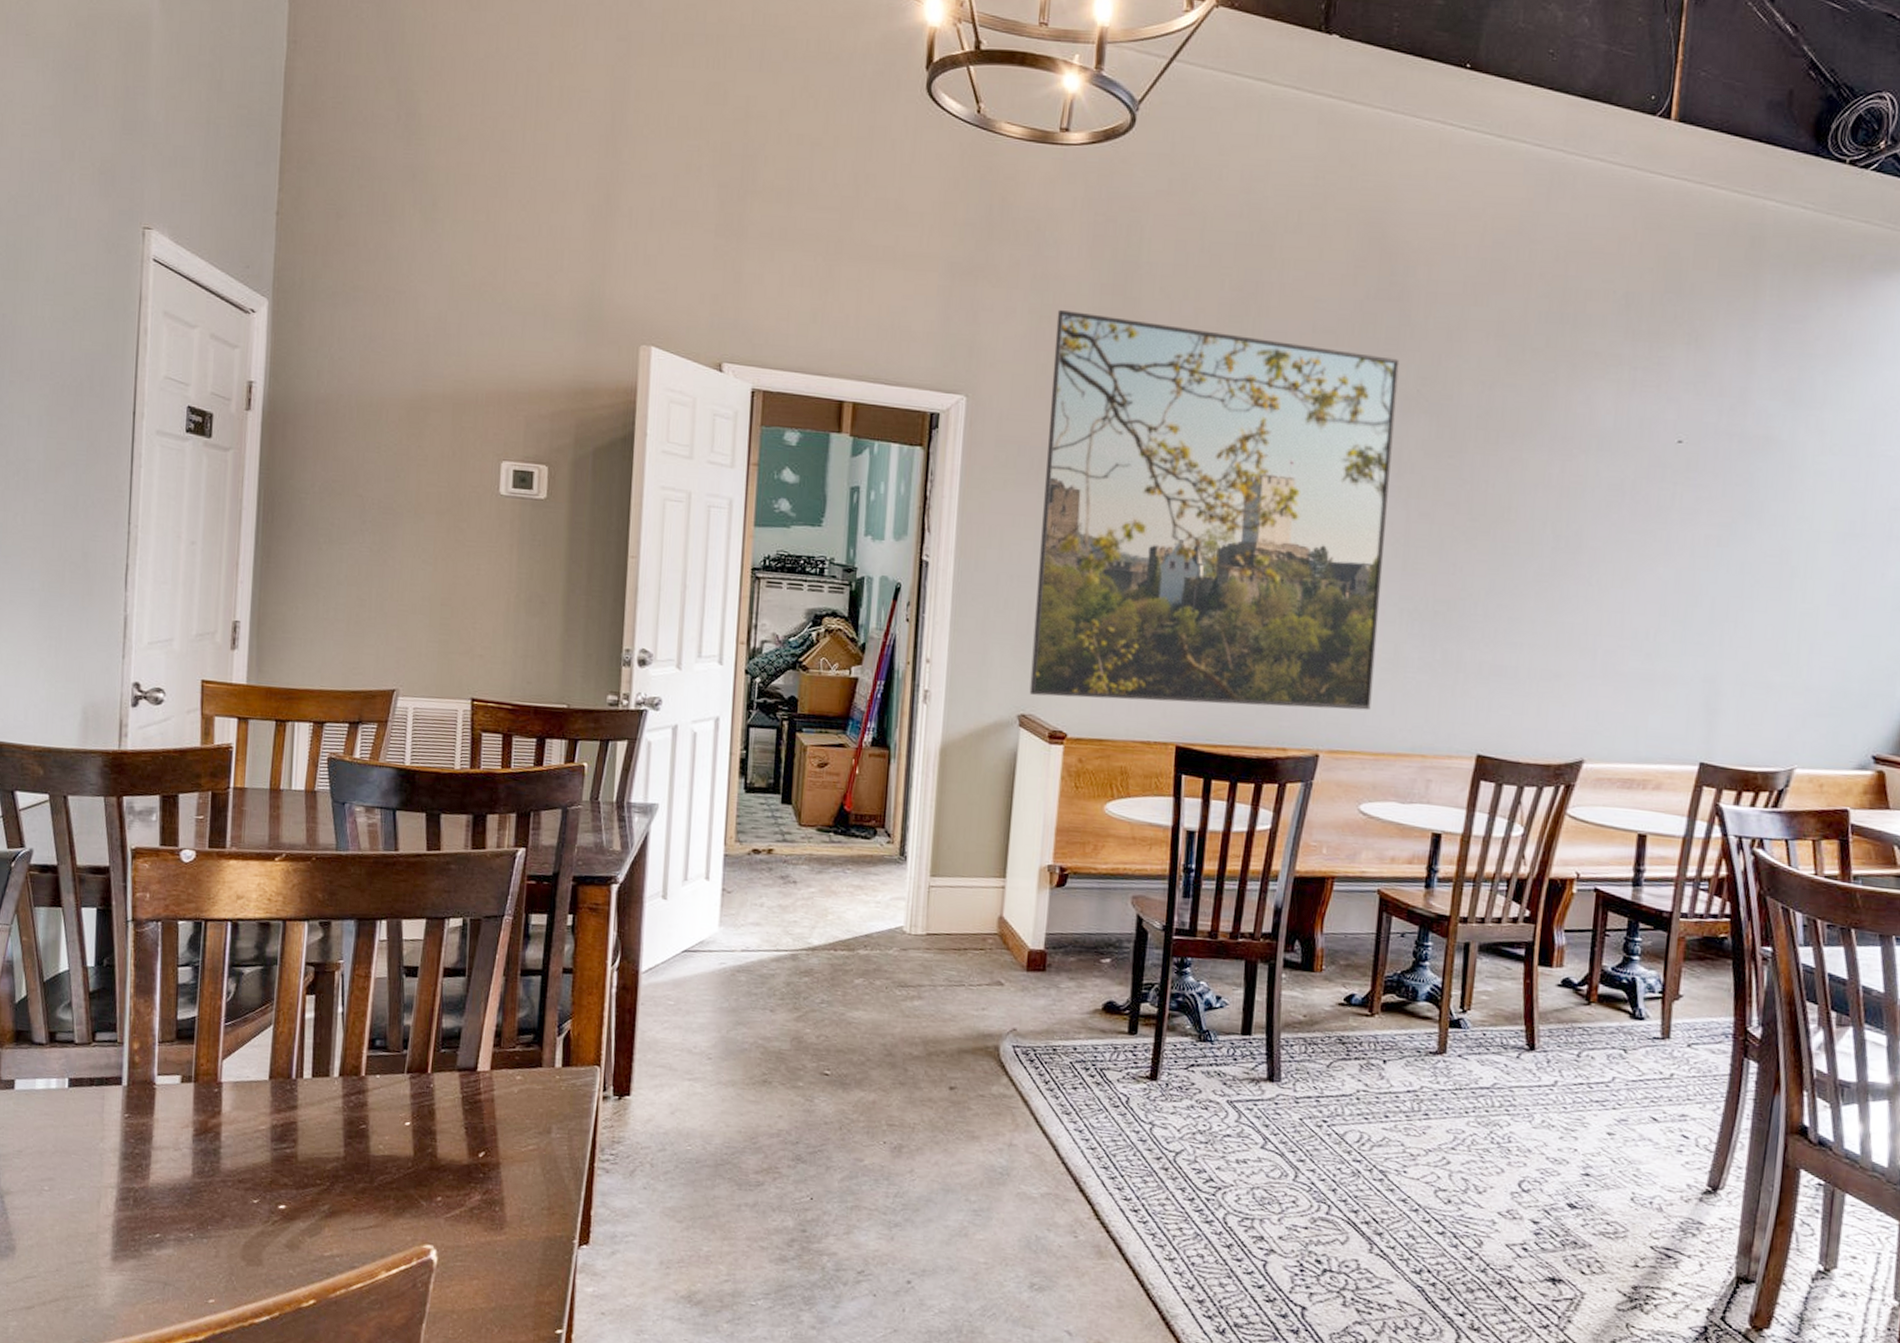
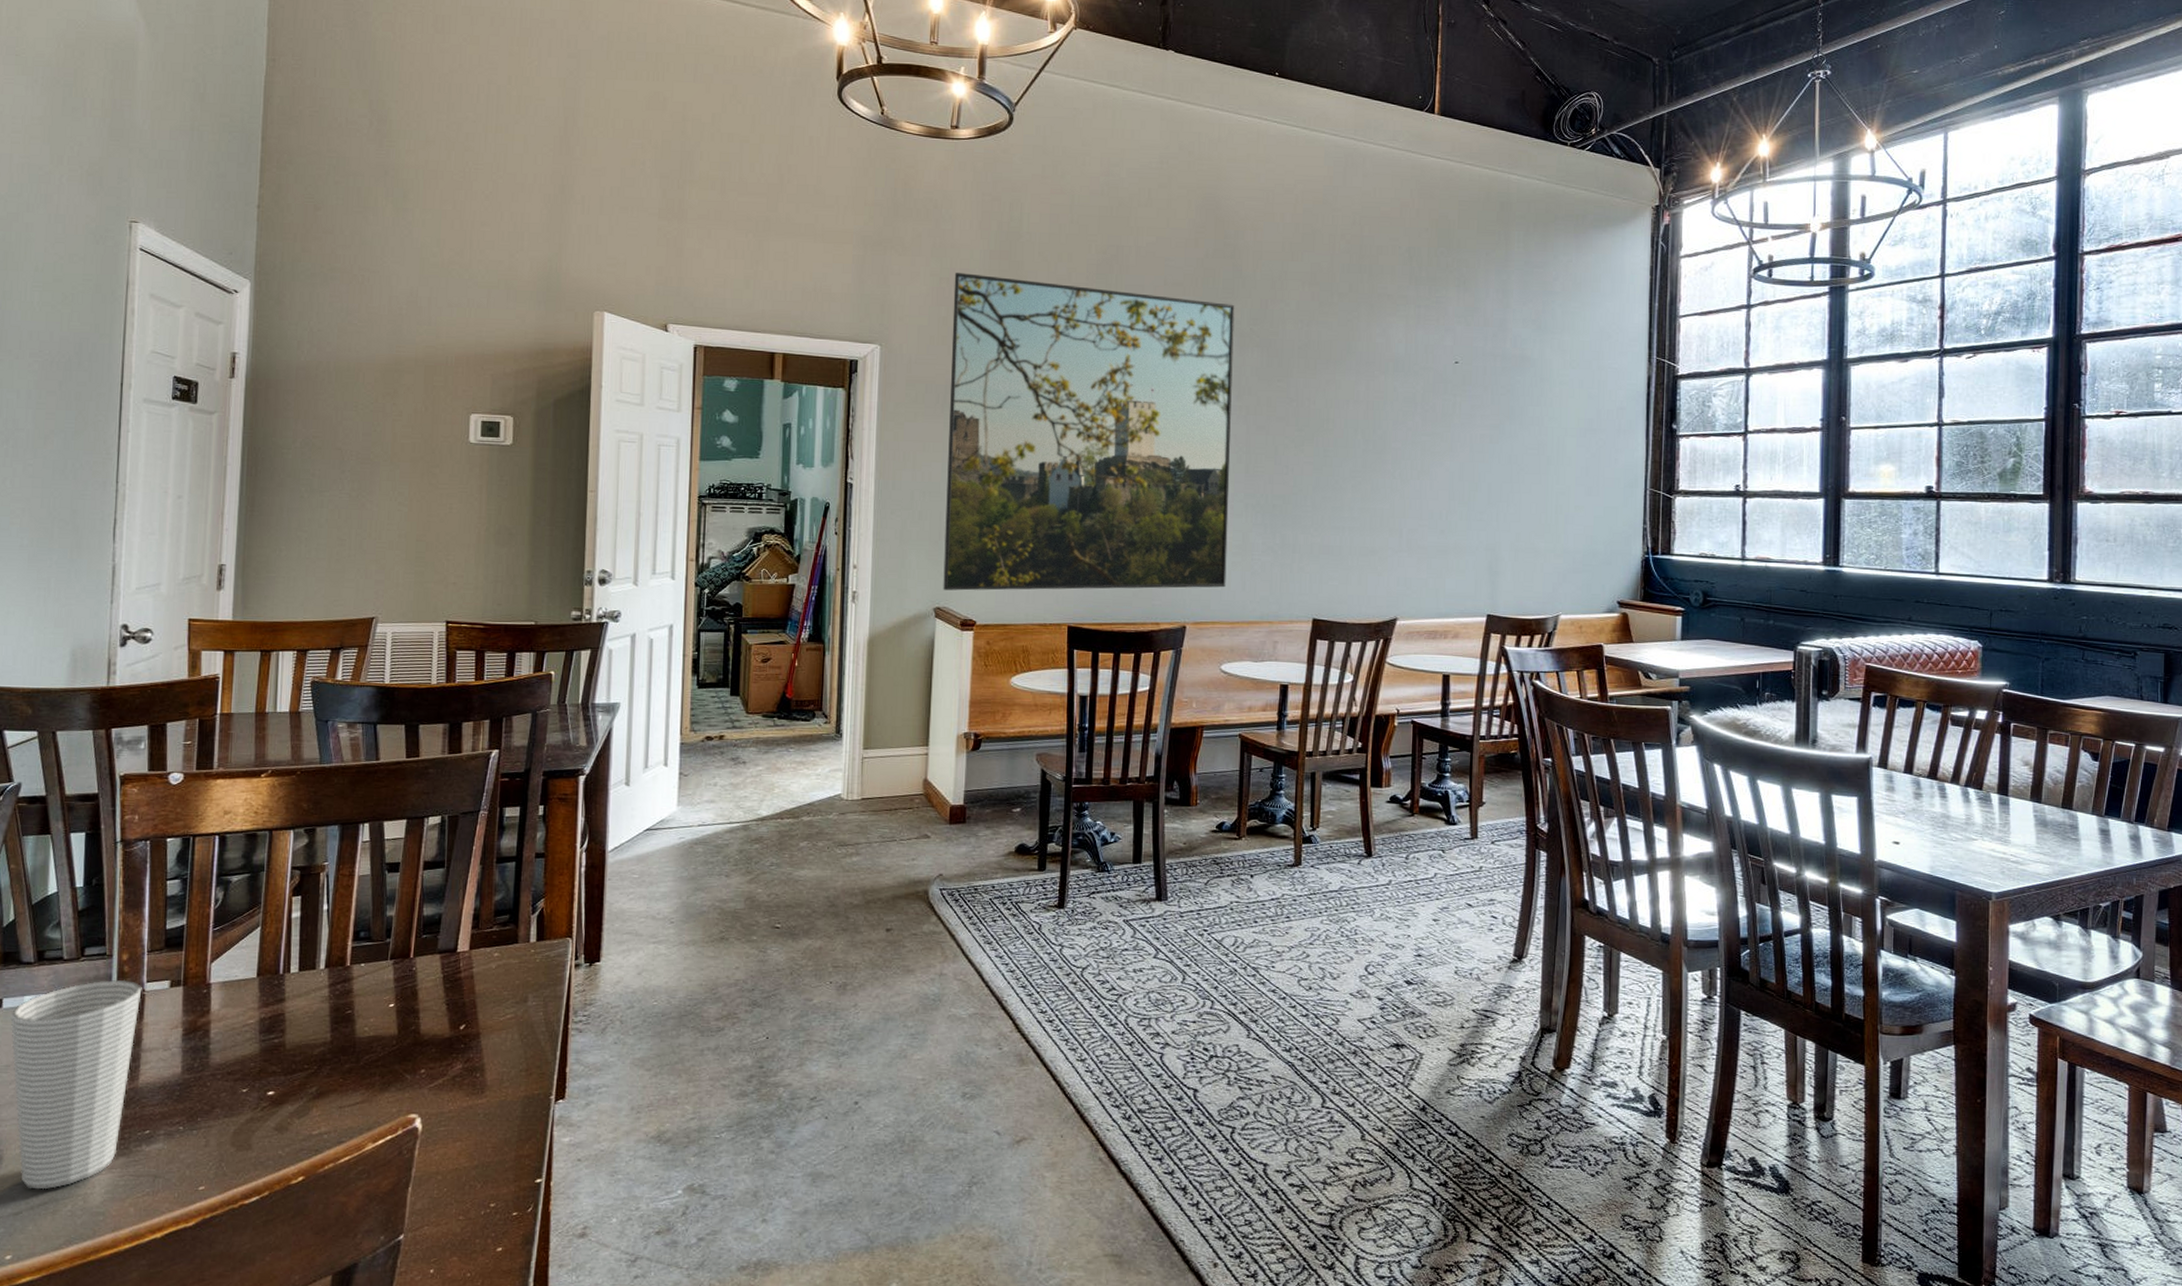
cup: none [22,1069,153,1286] -> present [10,979,142,1190]

